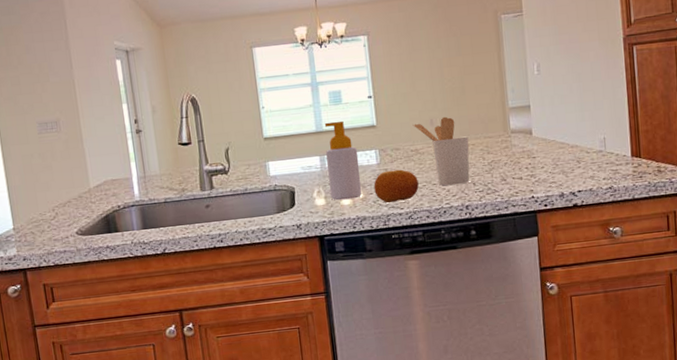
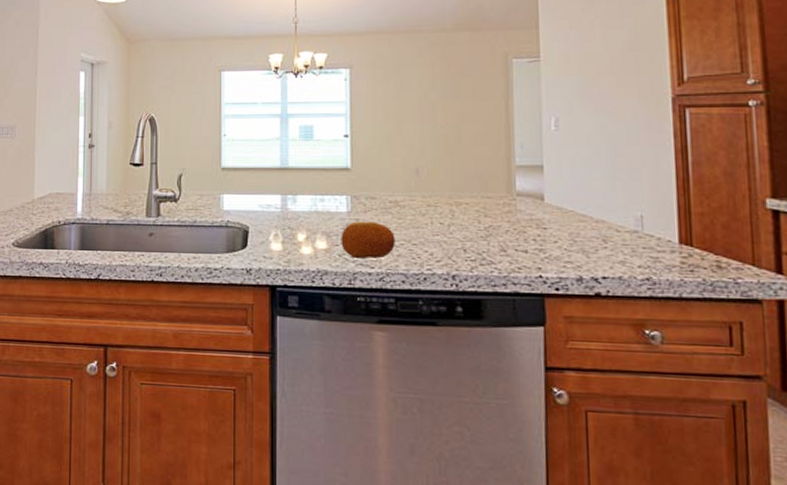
soap bottle: present [324,120,362,201] -> none [288,158,326,249]
utensil holder: present [412,116,470,186] -> none [394,167,462,249]

